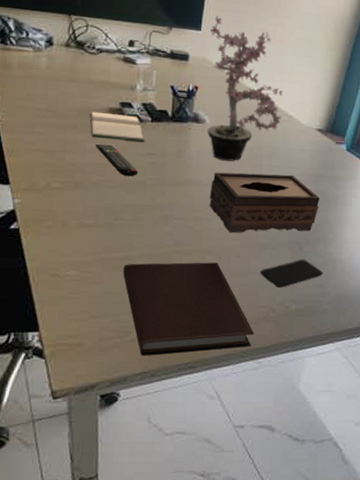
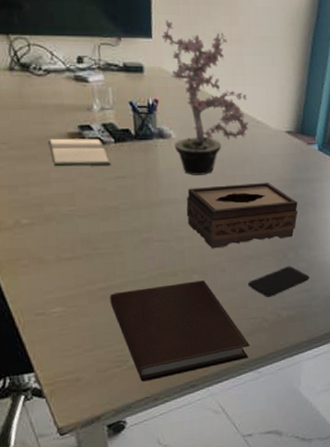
remote control: present [96,143,138,177] -> none [60,172,109,204]

